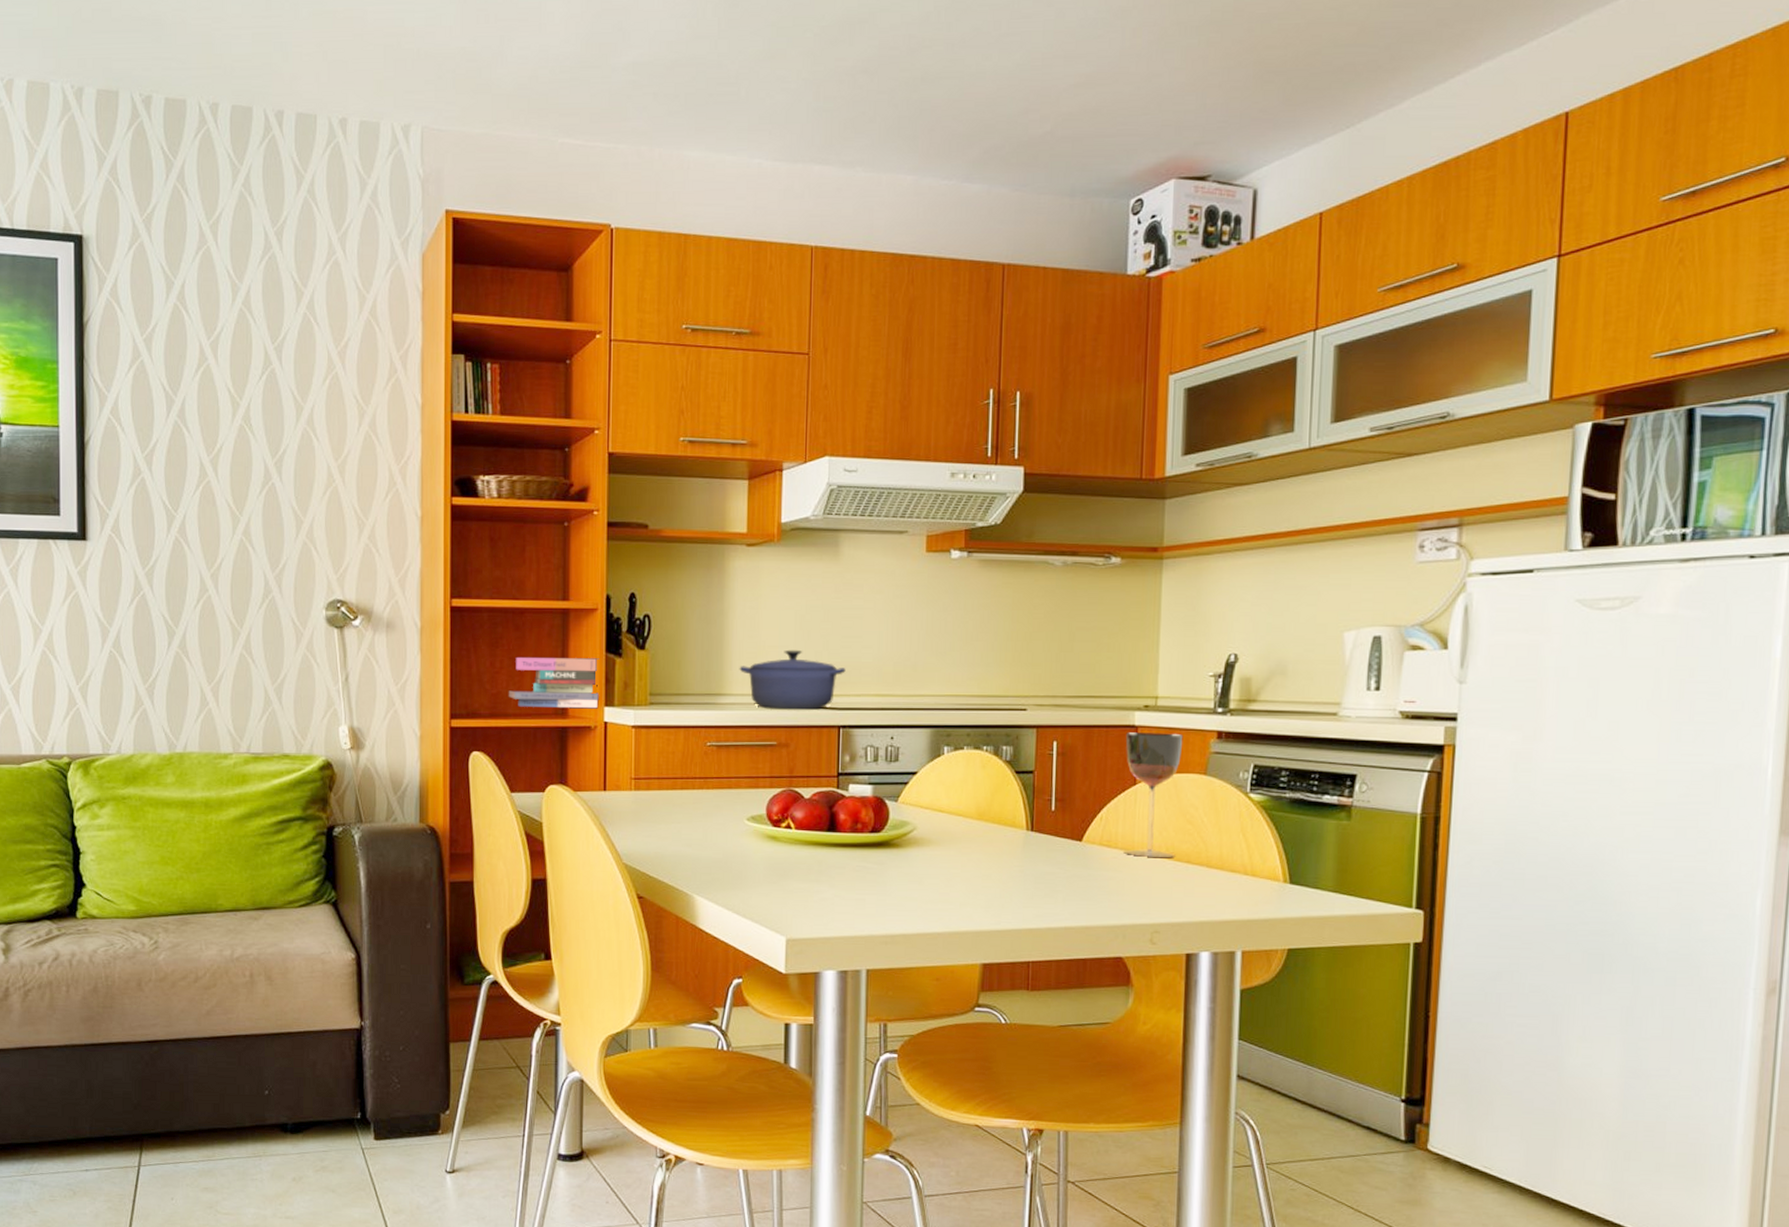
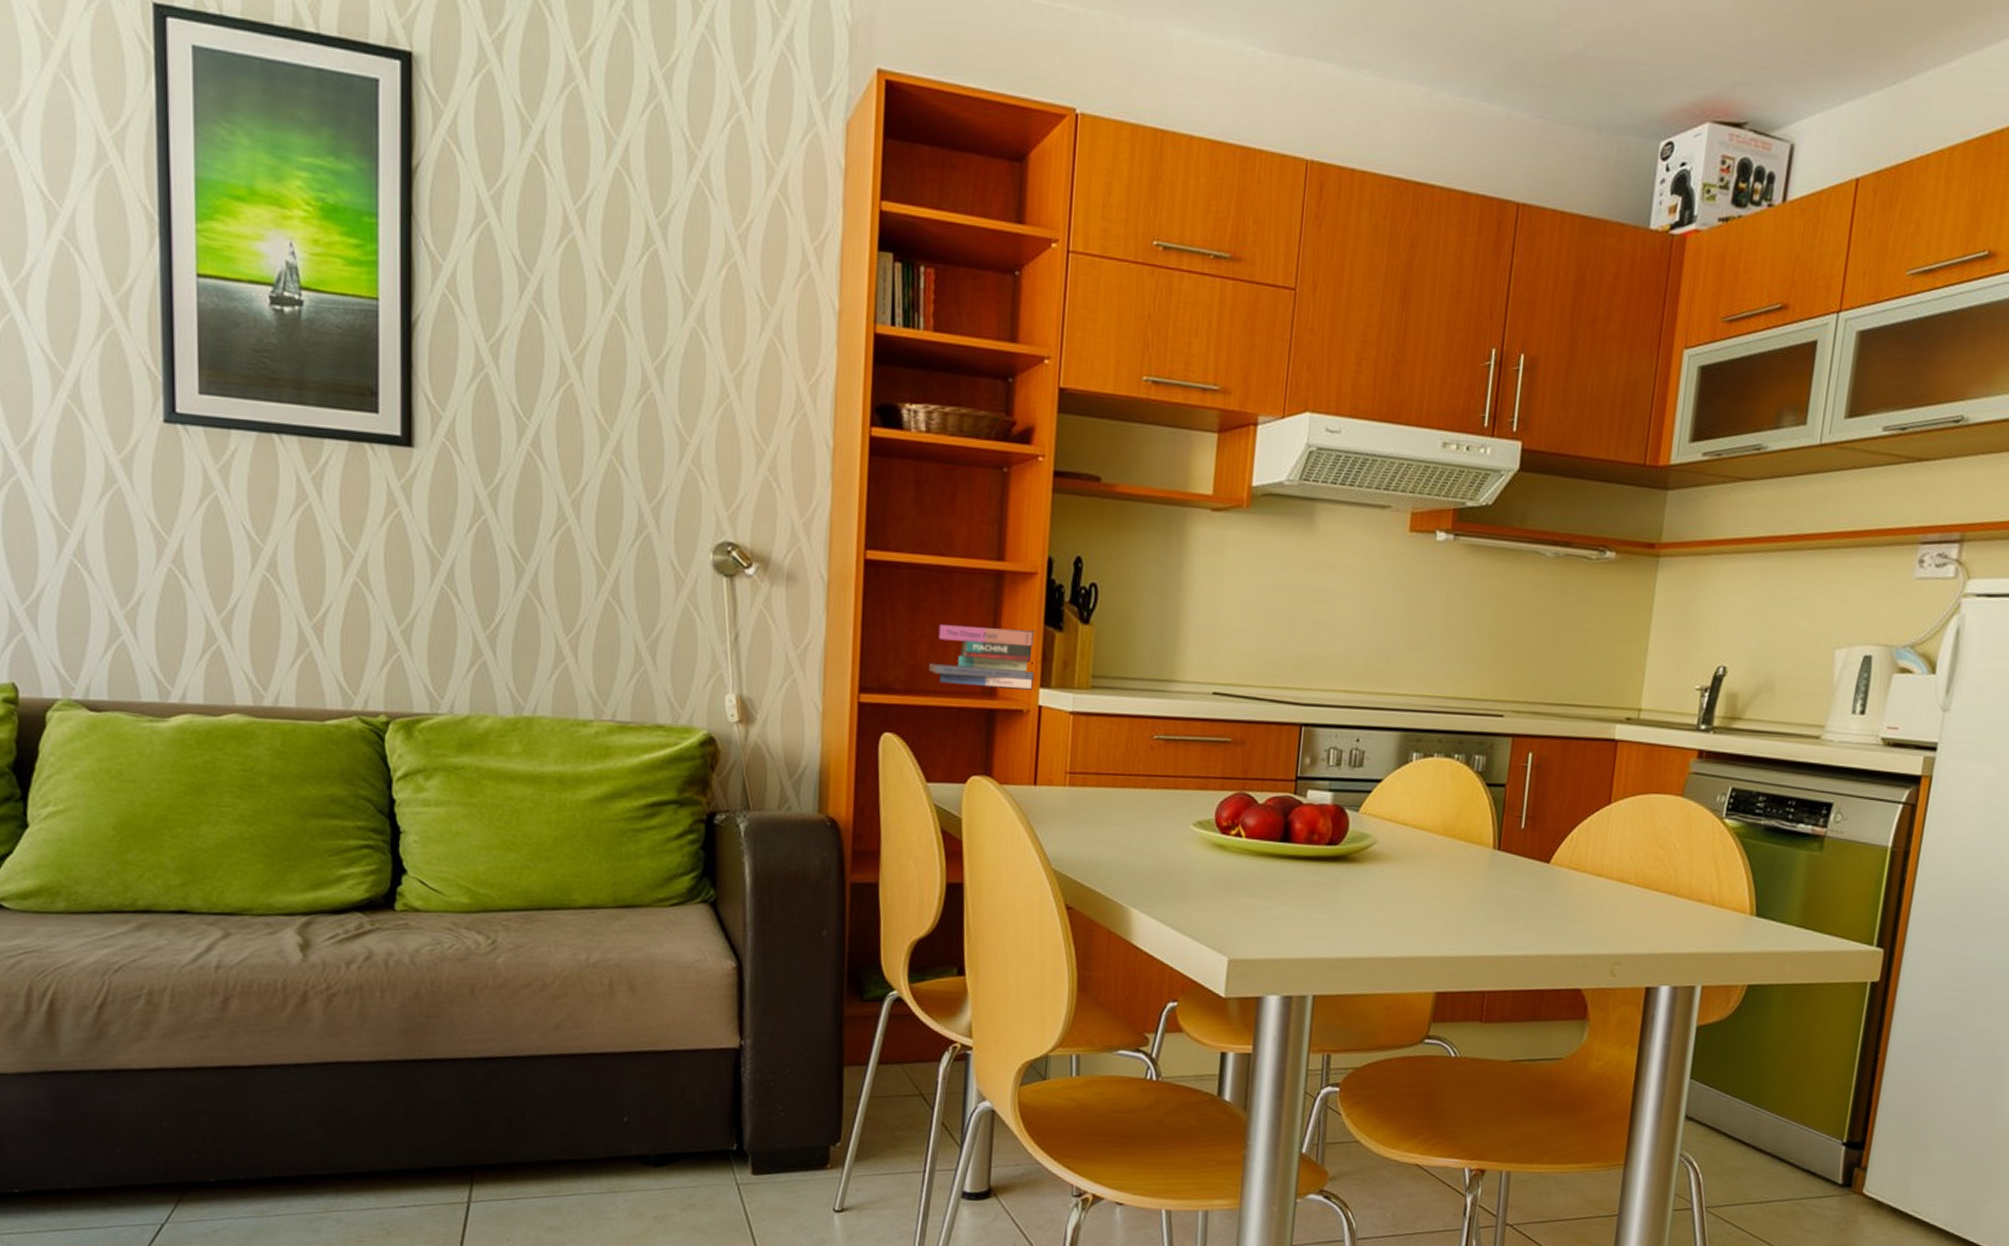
cooking pot: present [739,649,846,711] -> none [1194,633,1313,705]
wineglass: present [1123,732,1183,857] -> none [1591,747,1664,884]

